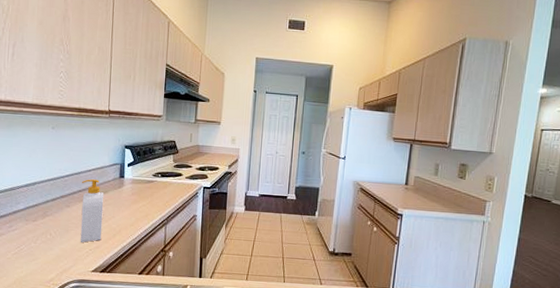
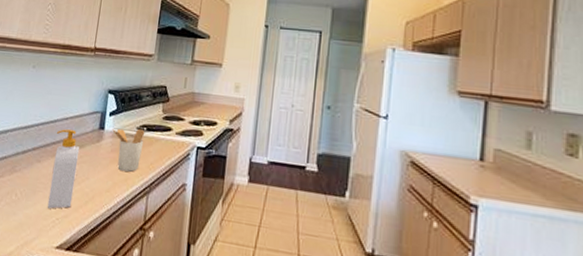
utensil holder: none [131,175,160,210] -> present [112,128,145,173]

